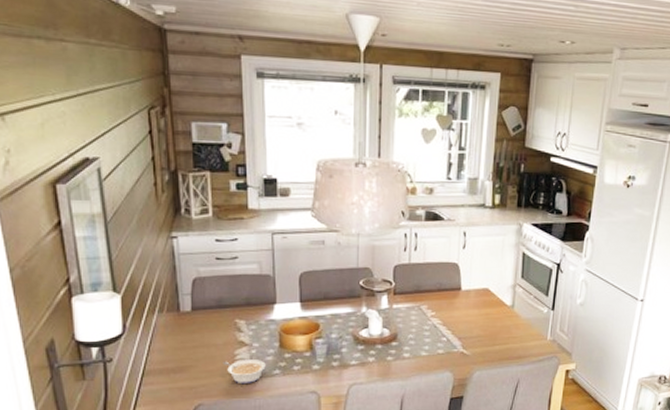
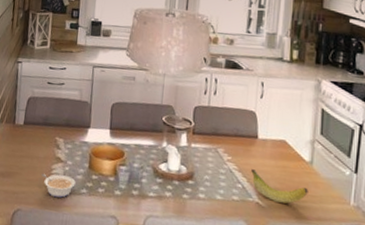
fruit: none [455,321,510,348] -> present [251,169,308,204]

